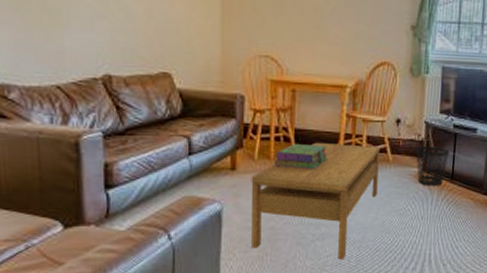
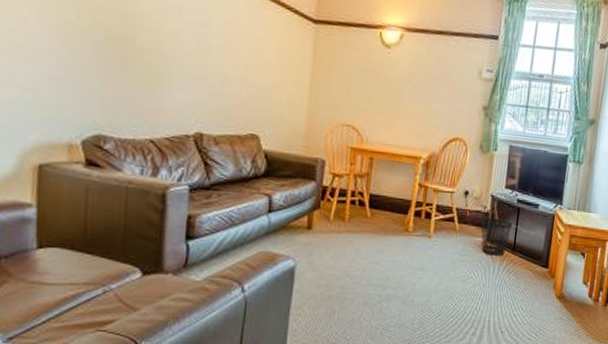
coffee table: present [251,142,380,261] -> none [320,207,448,322]
stack of books: present [275,143,328,170] -> none [349,207,399,234]

